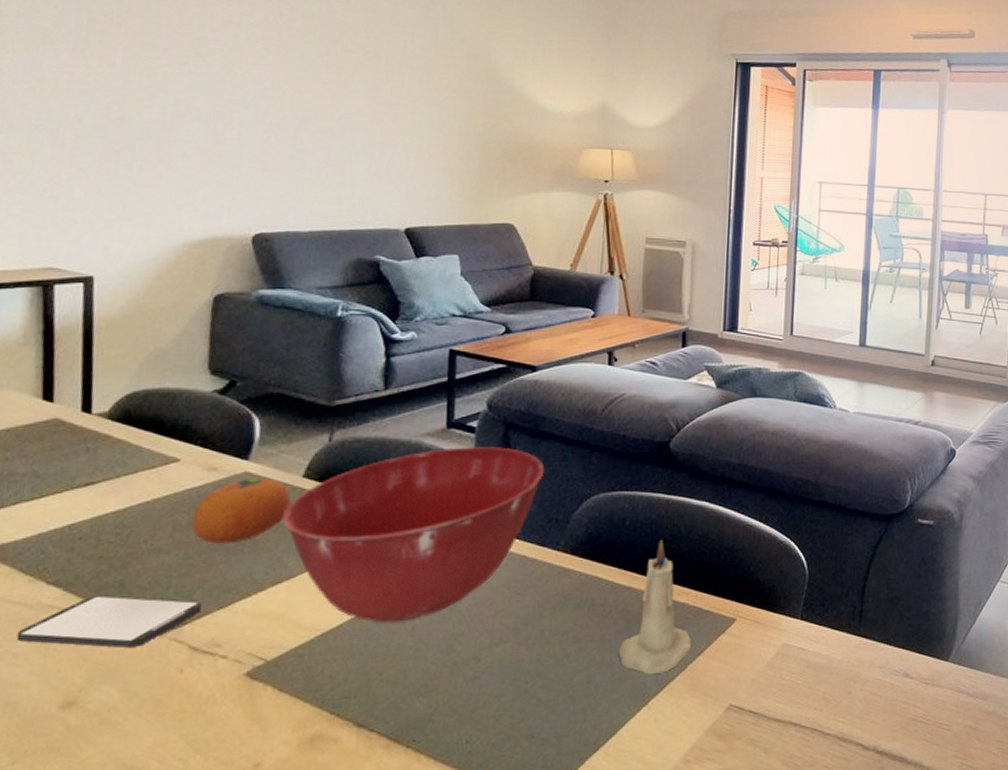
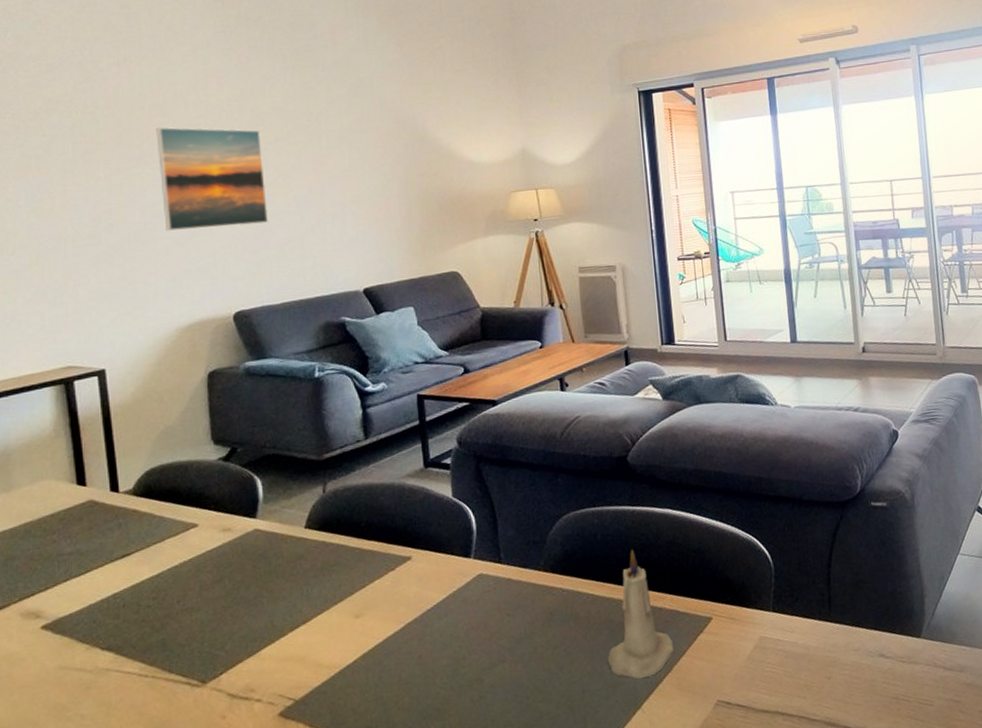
smartphone: present [16,595,202,649] -> none [82,652,234,704]
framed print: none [186,18,311,141] -> present [156,127,269,231]
fruit: present [192,477,291,544] -> none [216,532,297,598]
mixing bowl: present [282,447,545,623] -> none [292,479,517,655]

